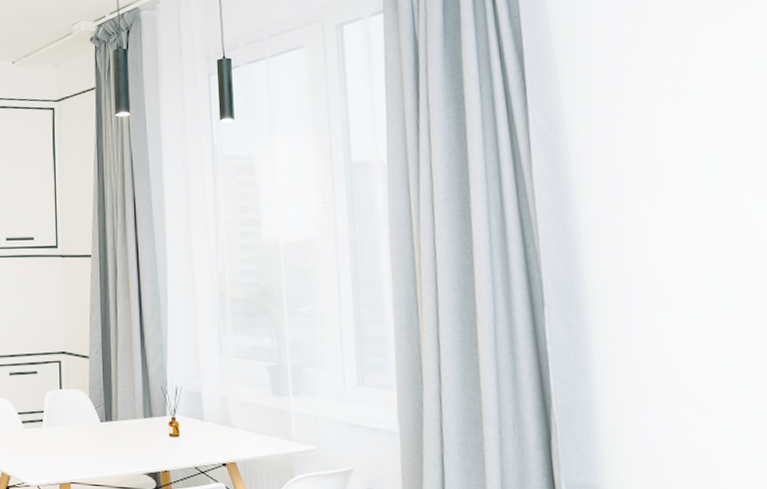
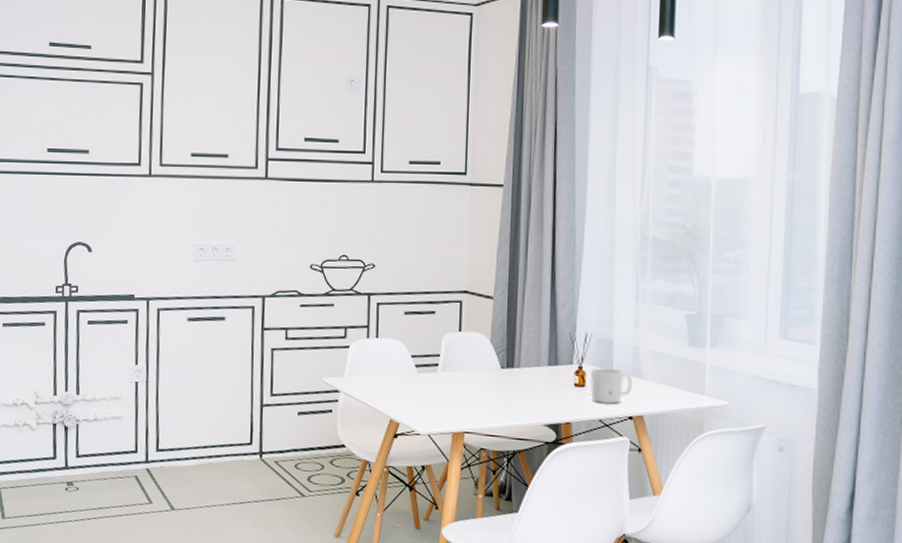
mug: none [184,418,224,452] -> present [590,367,633,404]

